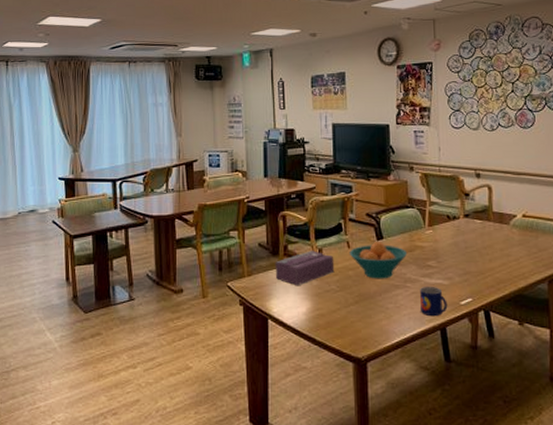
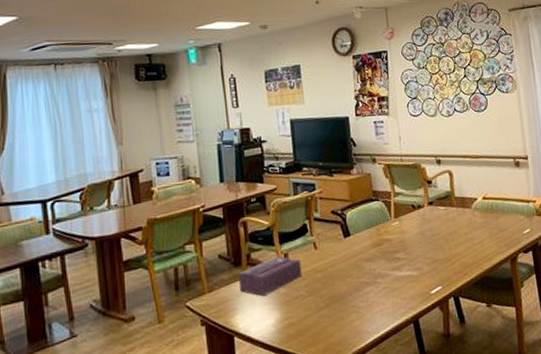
fruit bowl: present [349,242,408,279] -> none [316,239,376,279]
mug: present [420,286,448,317] -> none [390,278,419,310]

